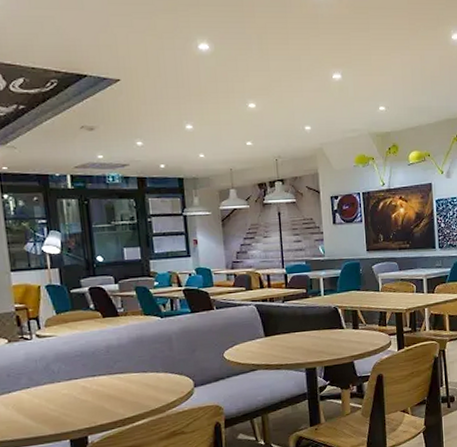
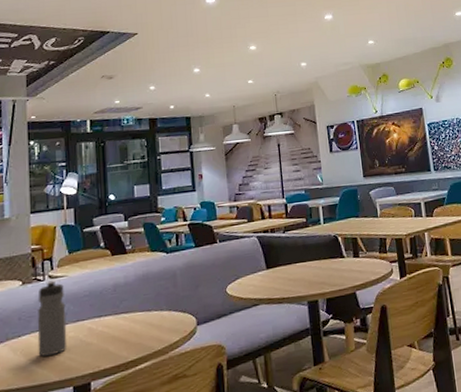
water bottle: none [26,339,61,412] -> present [37,280,67,357]

